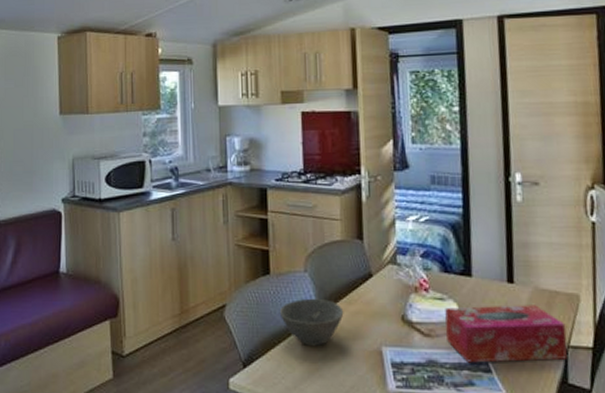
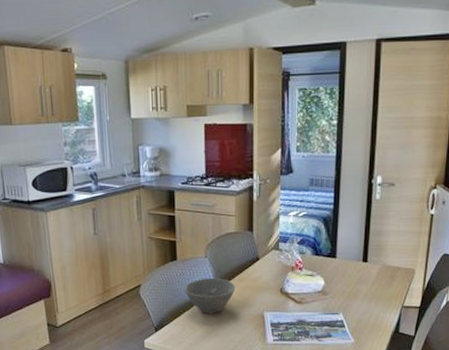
tissue box: present [445,305,567,363] -> none [313,277,402,321]

